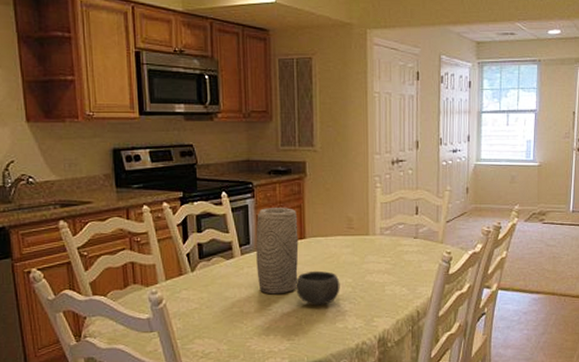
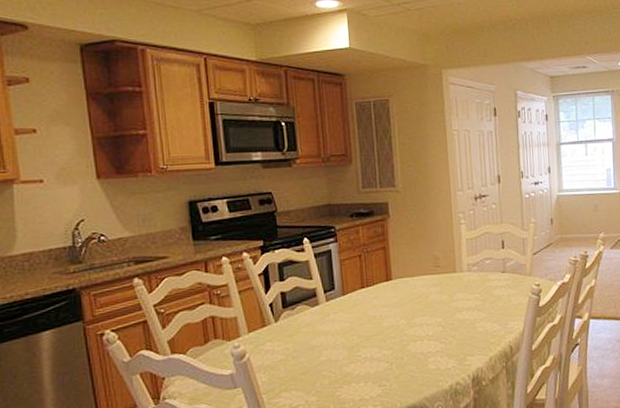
vase: present [256,208,299,295] -> none [340,250,387,340]
bowl: present [296,270,340,306] -> none [384,312,430,349]

